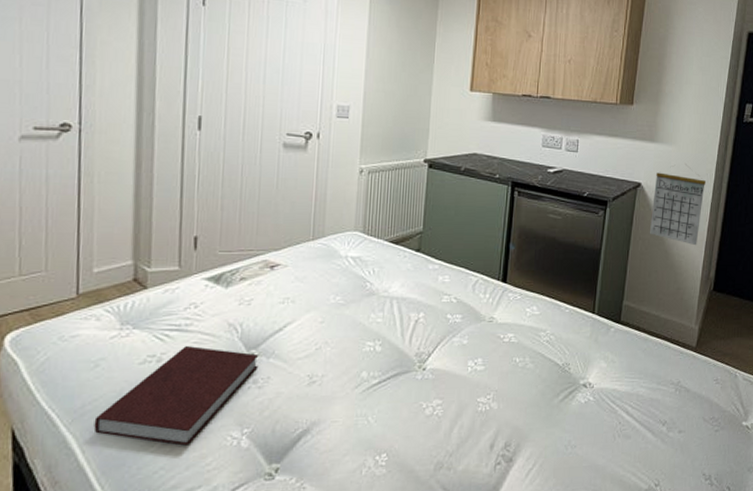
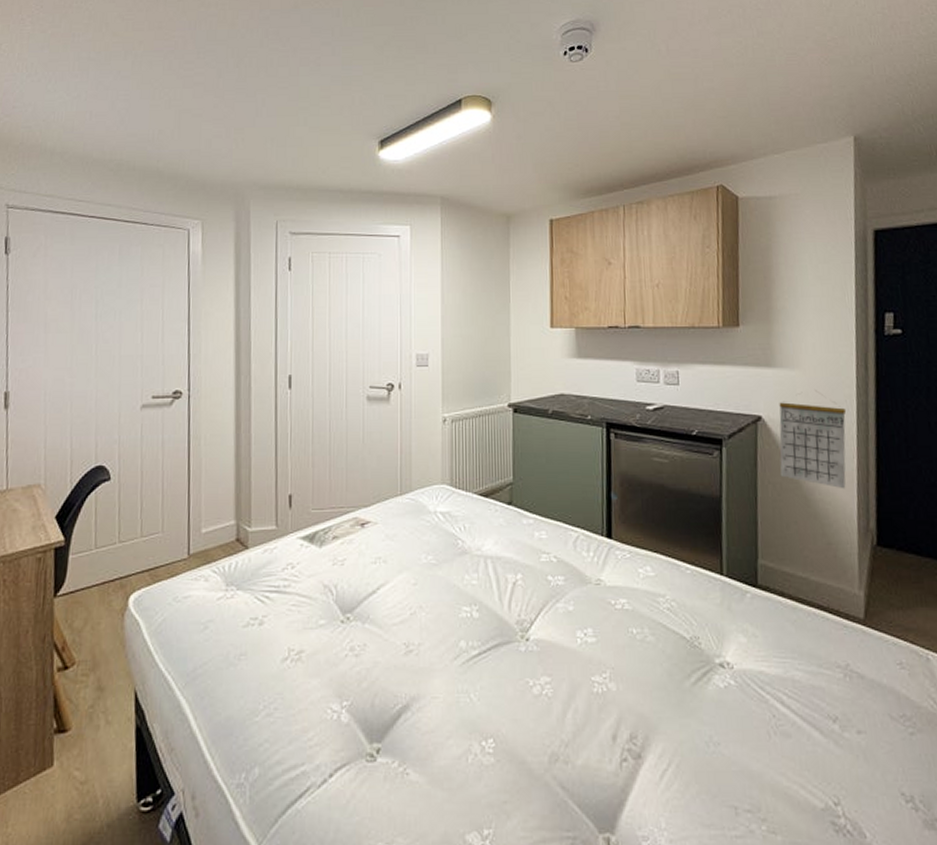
notebook: present [93,346,259,446] -> none [204,609,355,717]

